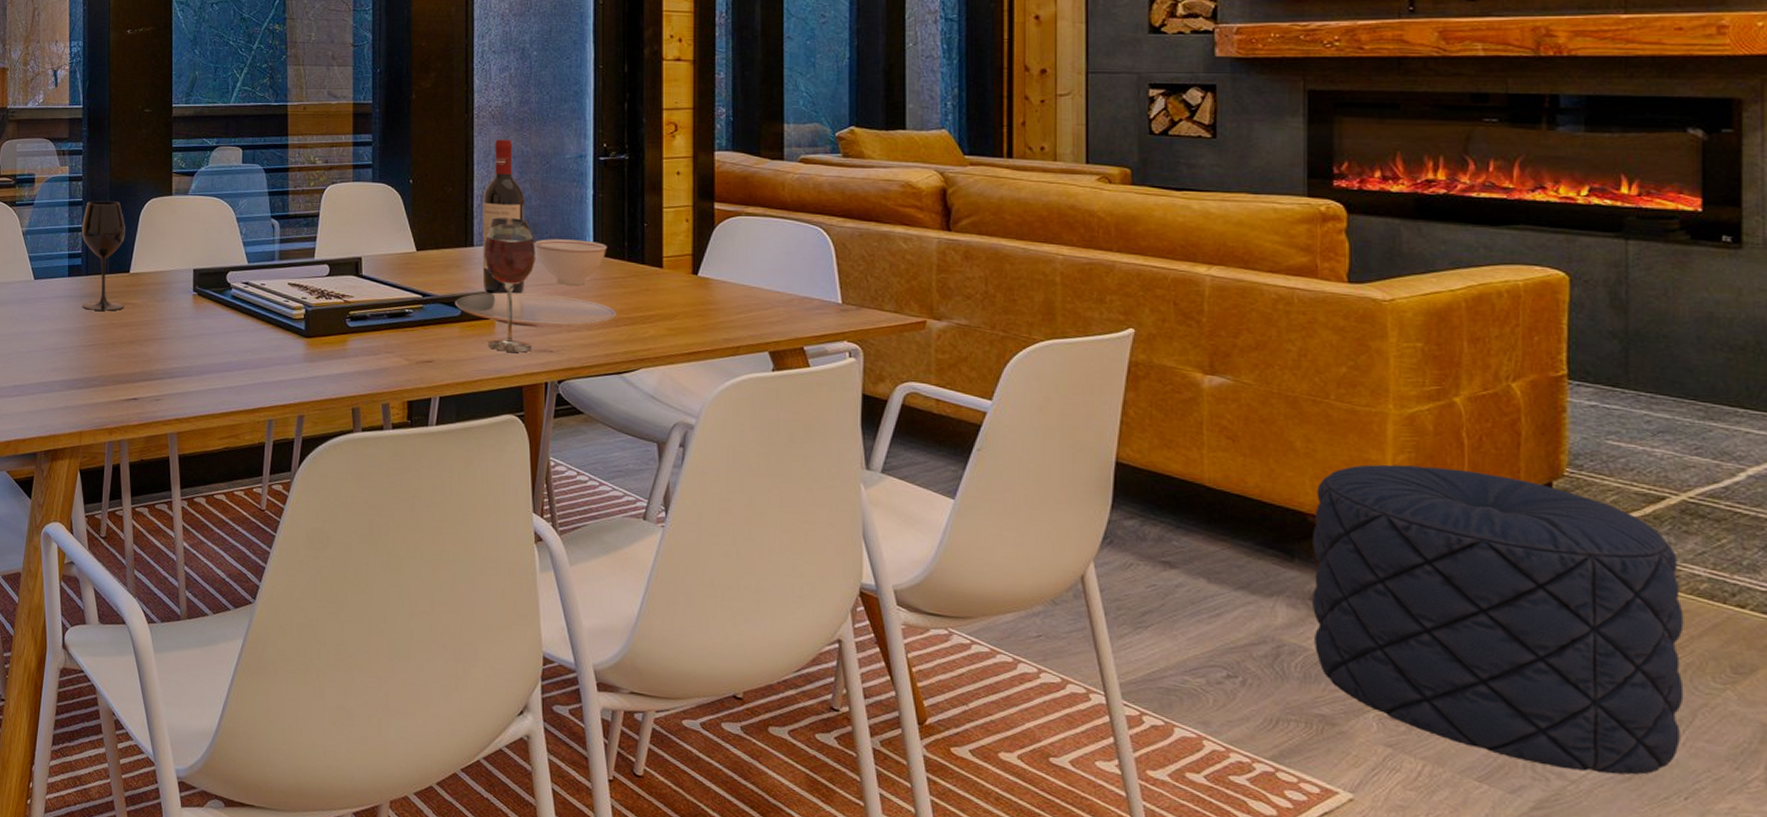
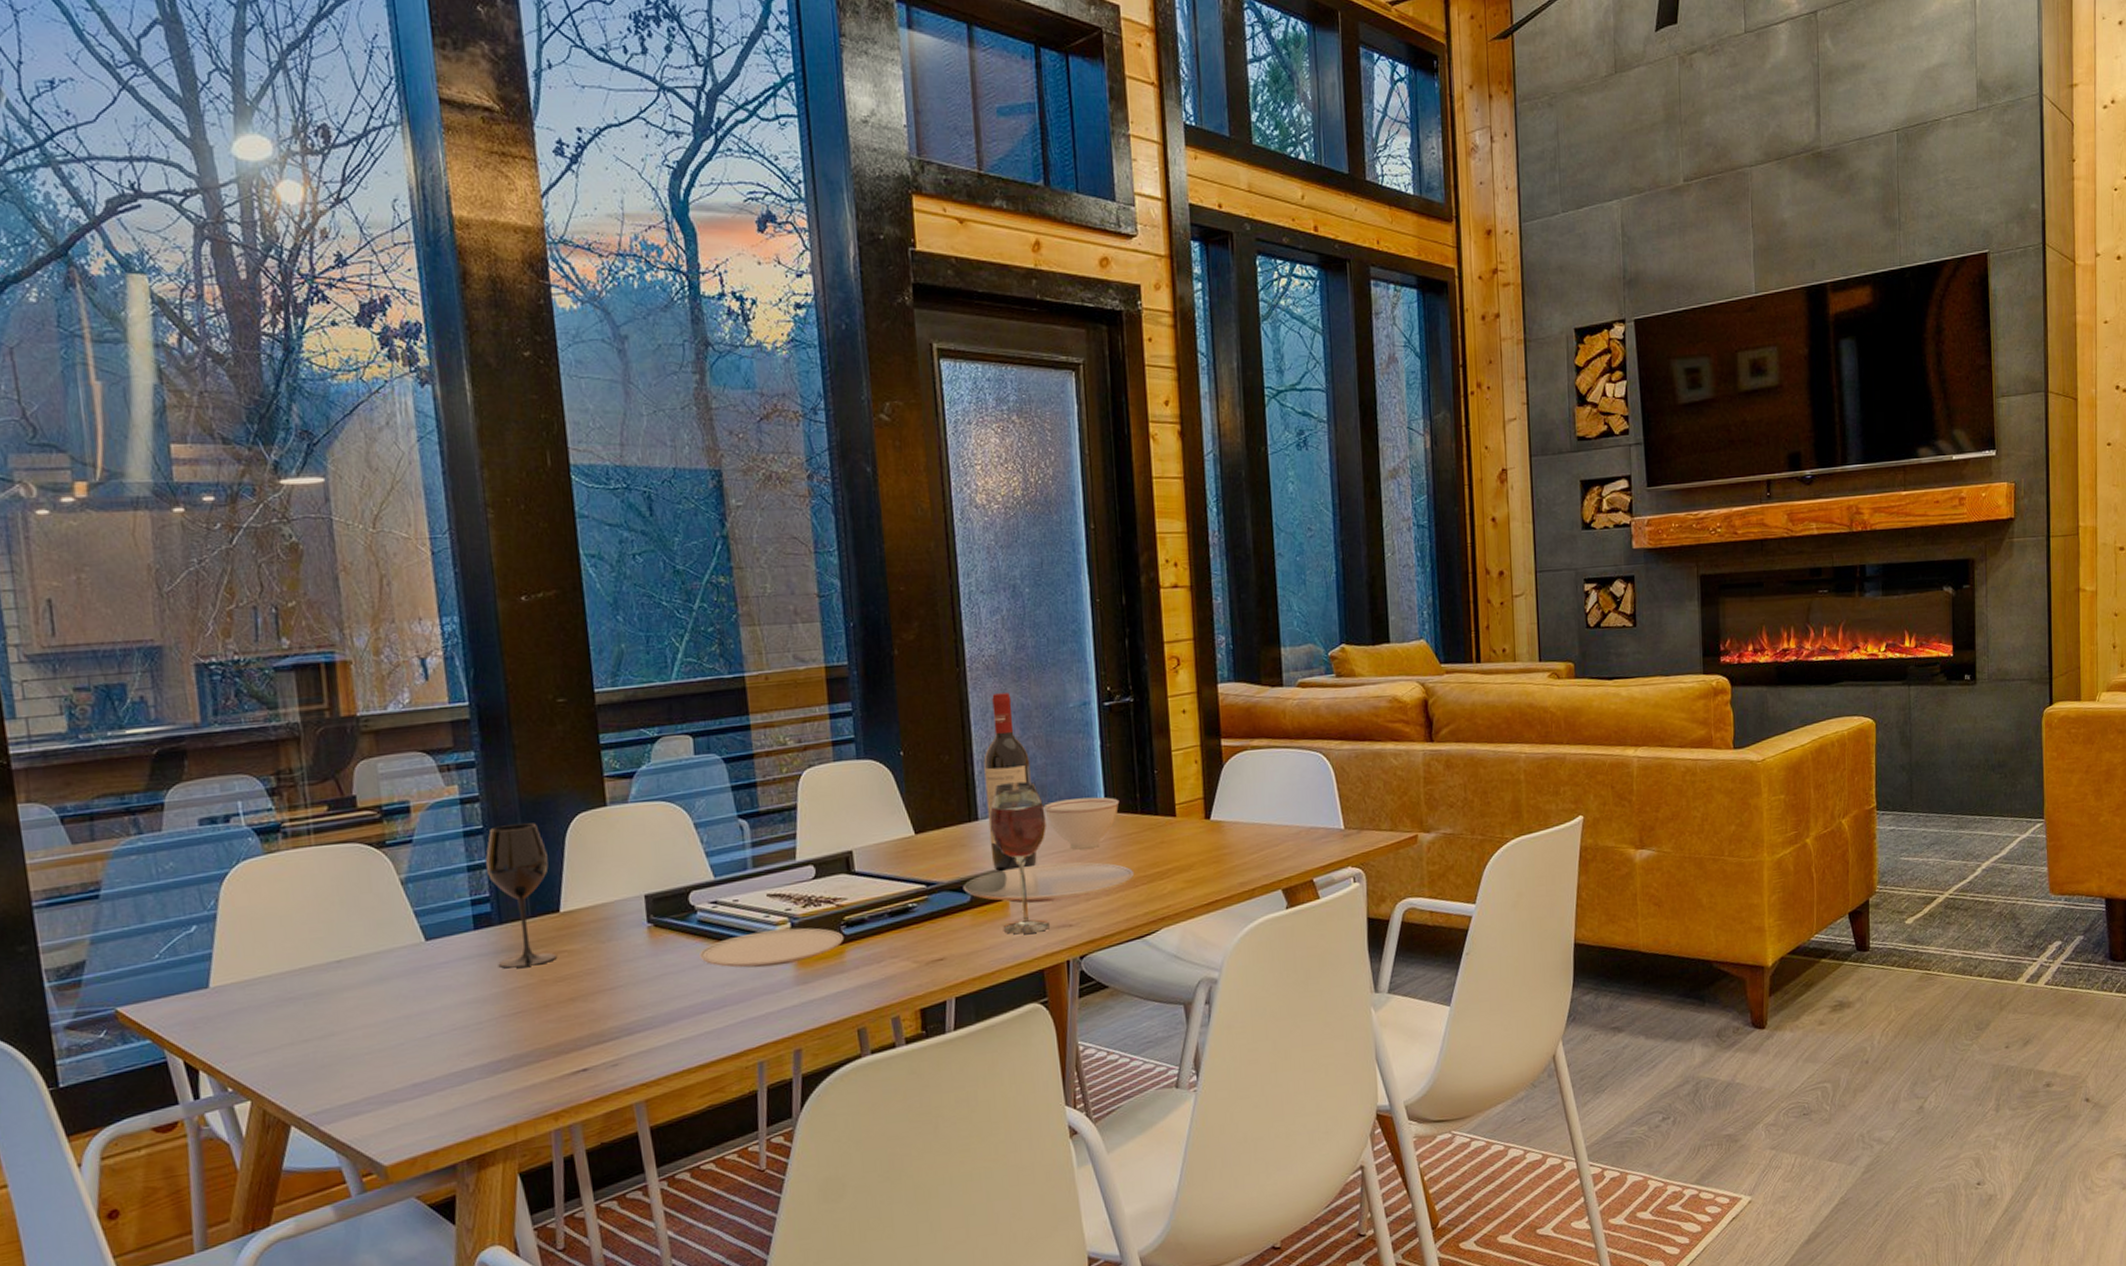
plate: none [231,312,348,343] -> present [699,928,845,968]
pouf: present [1313,464,1684,775] -> none [1717,900,1950,1136]

